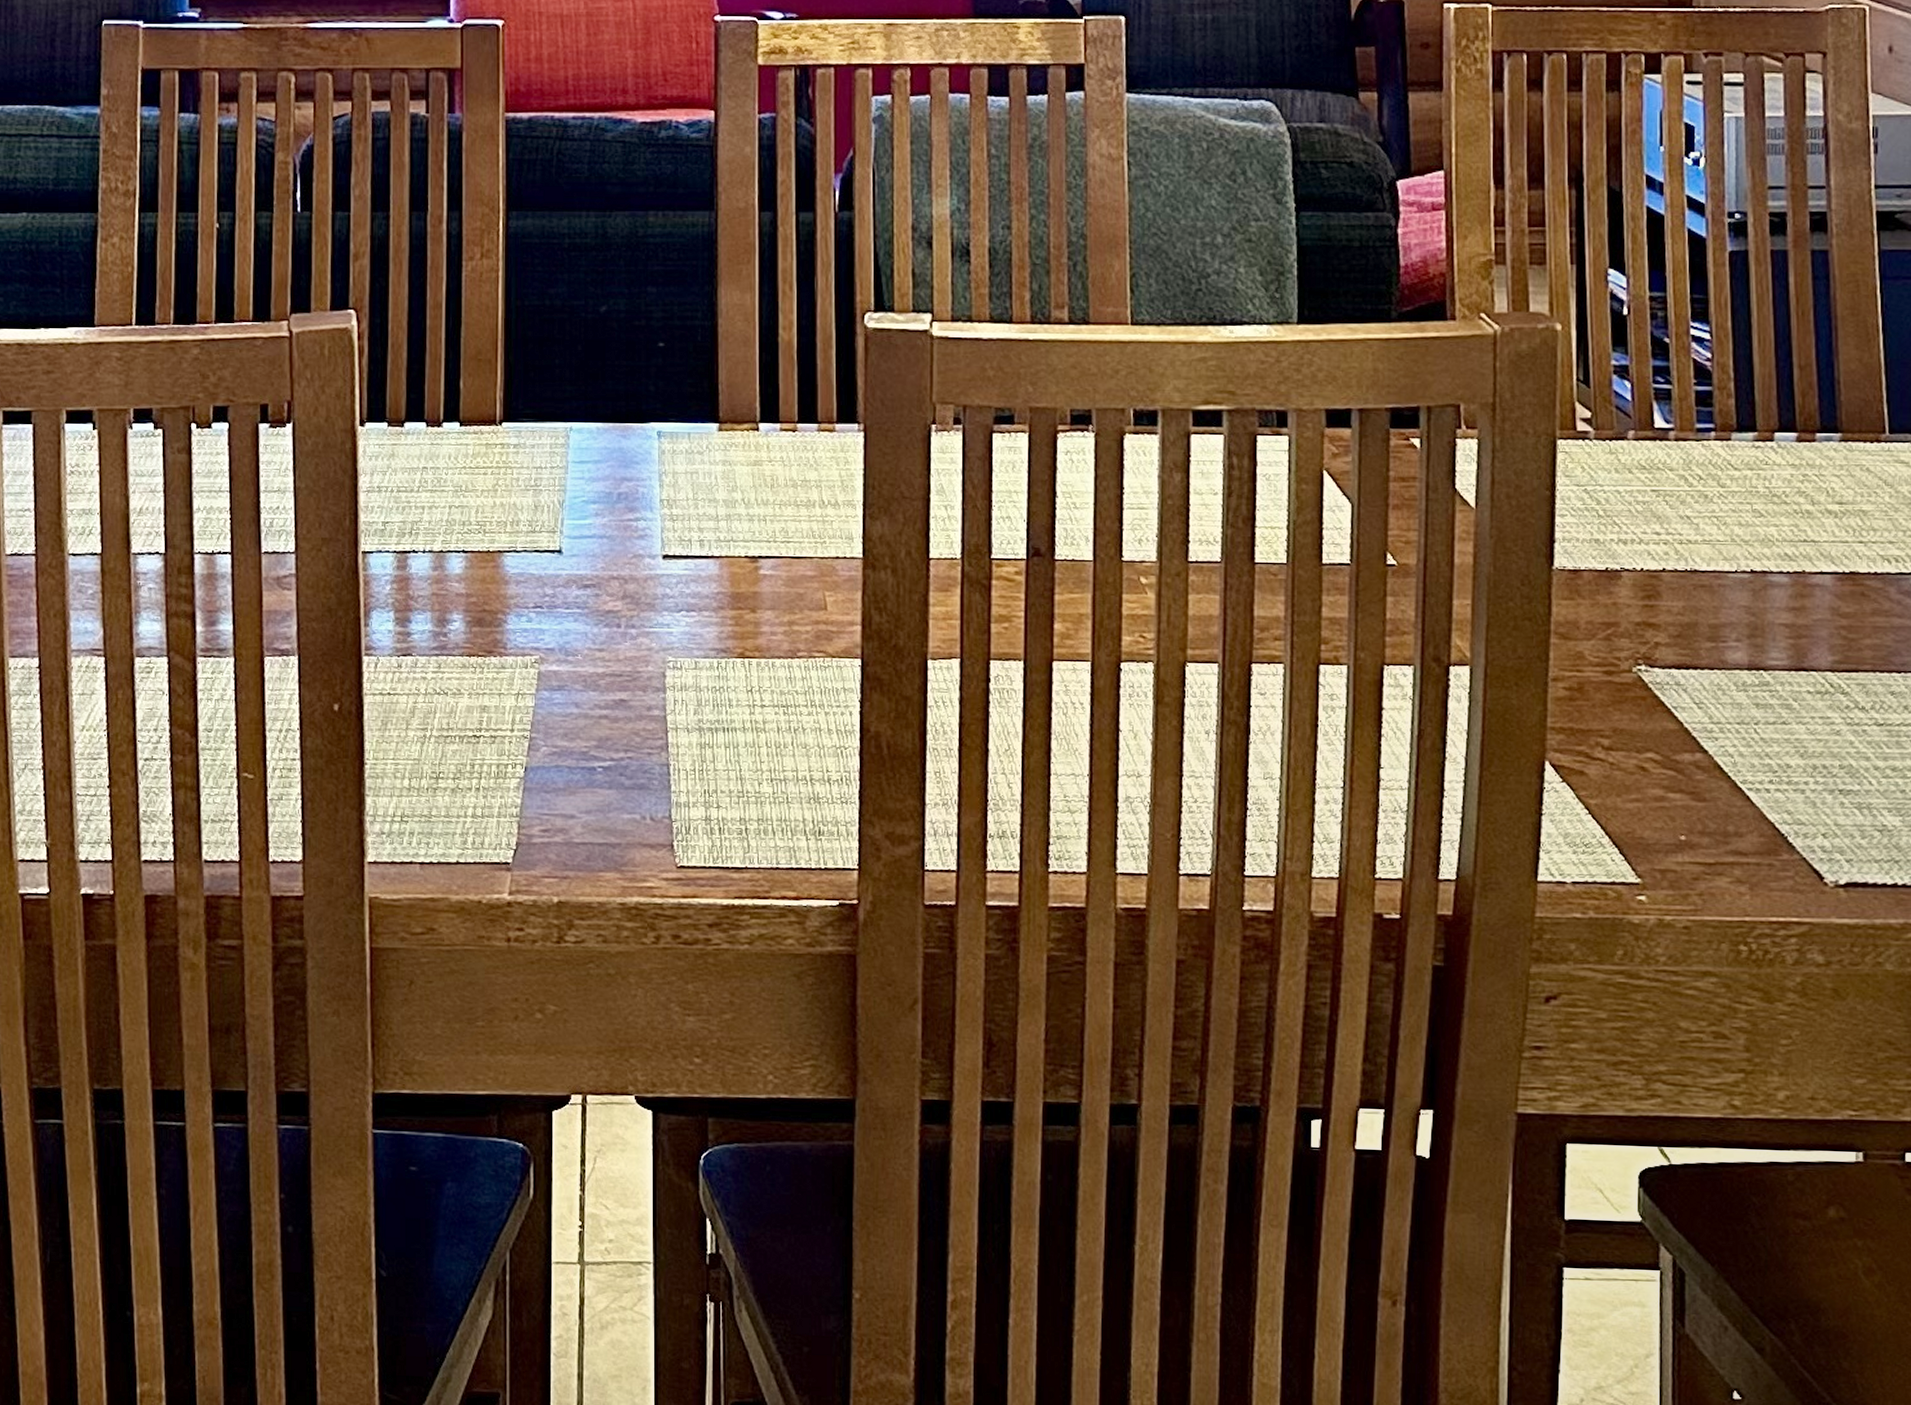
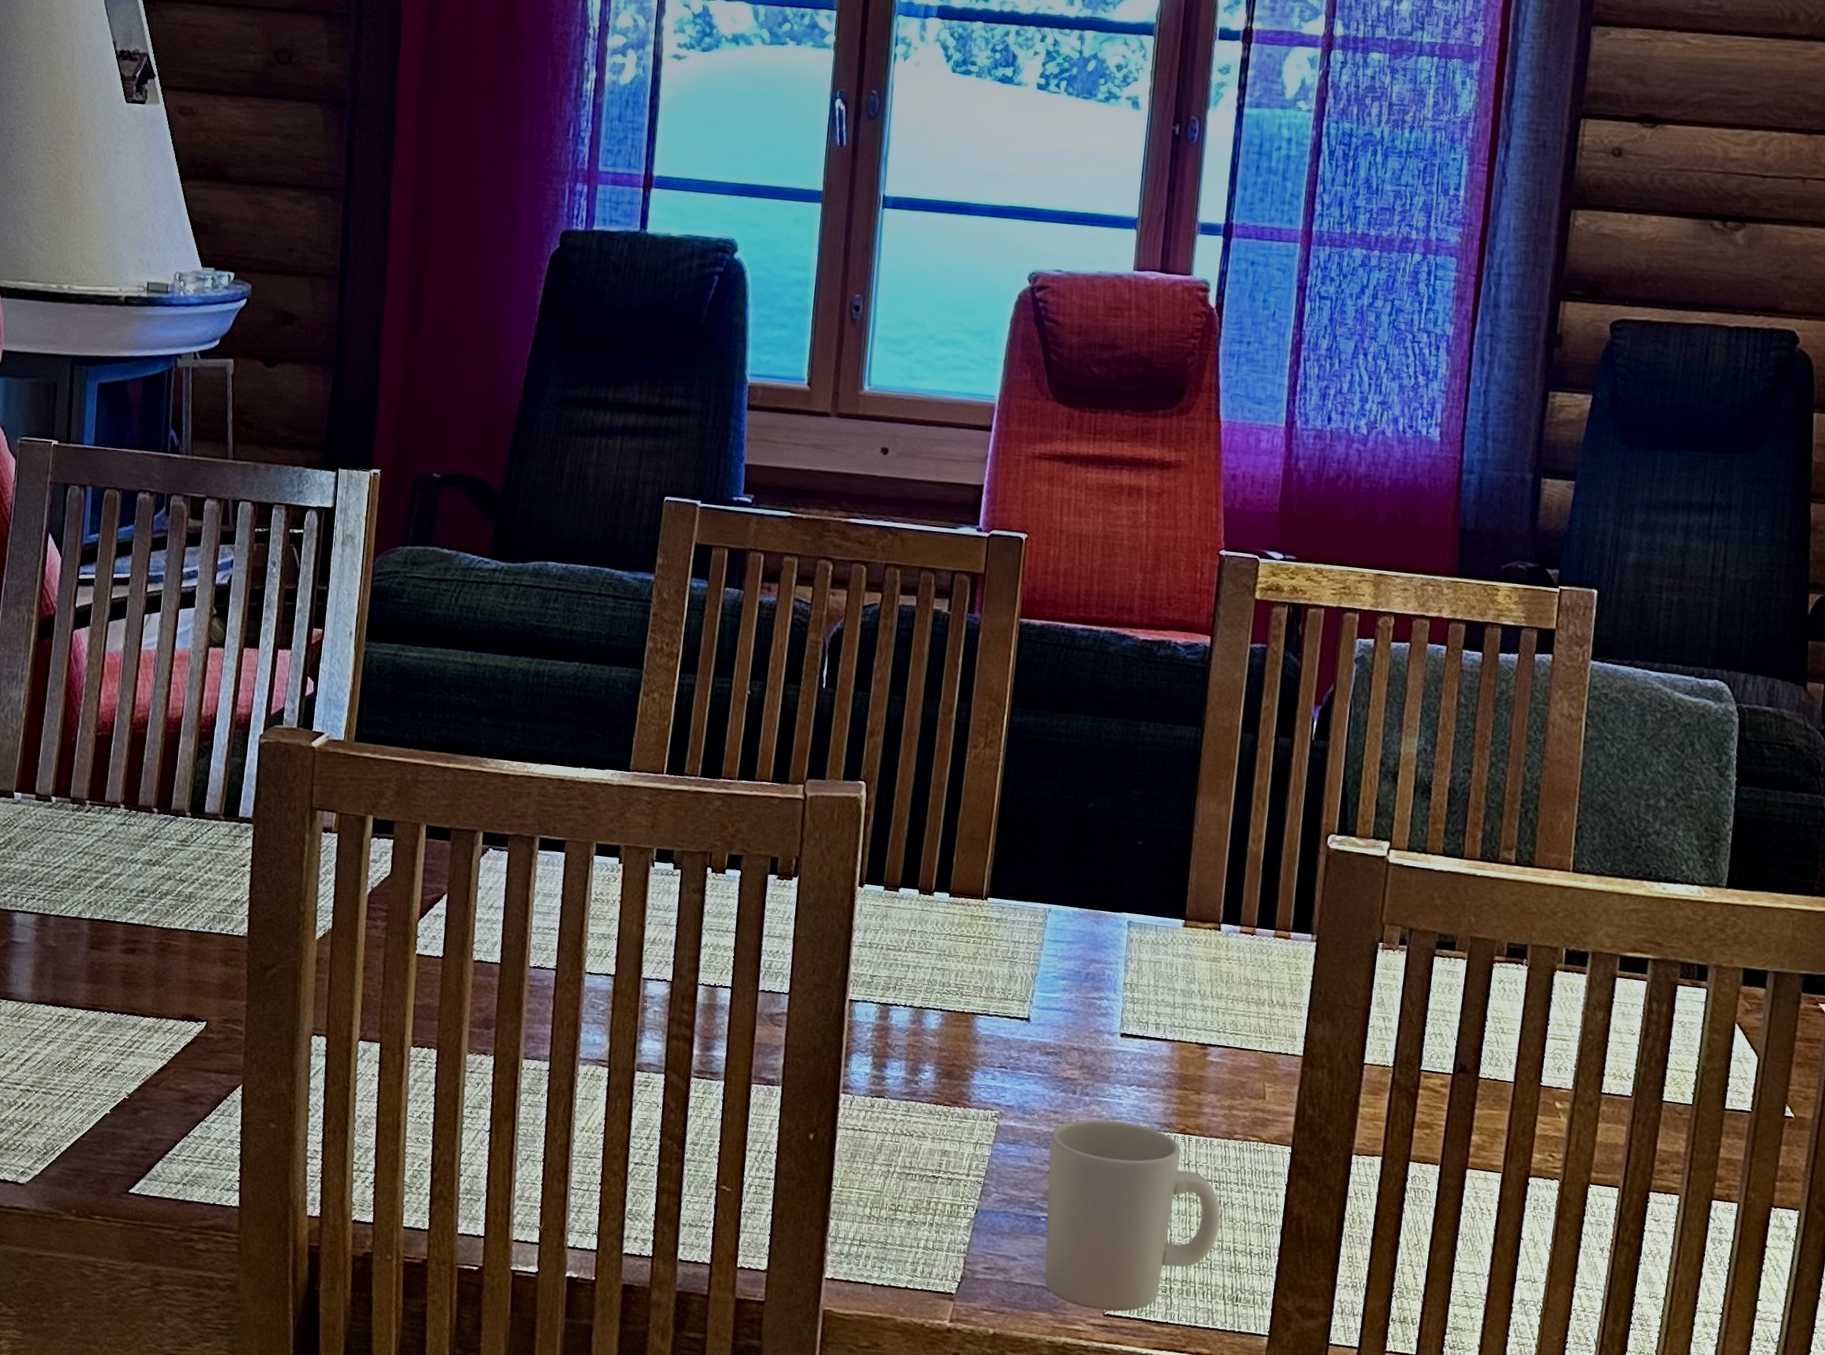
mug: none [598,652,792,863] -> present [1044,1119,1221,1312]

